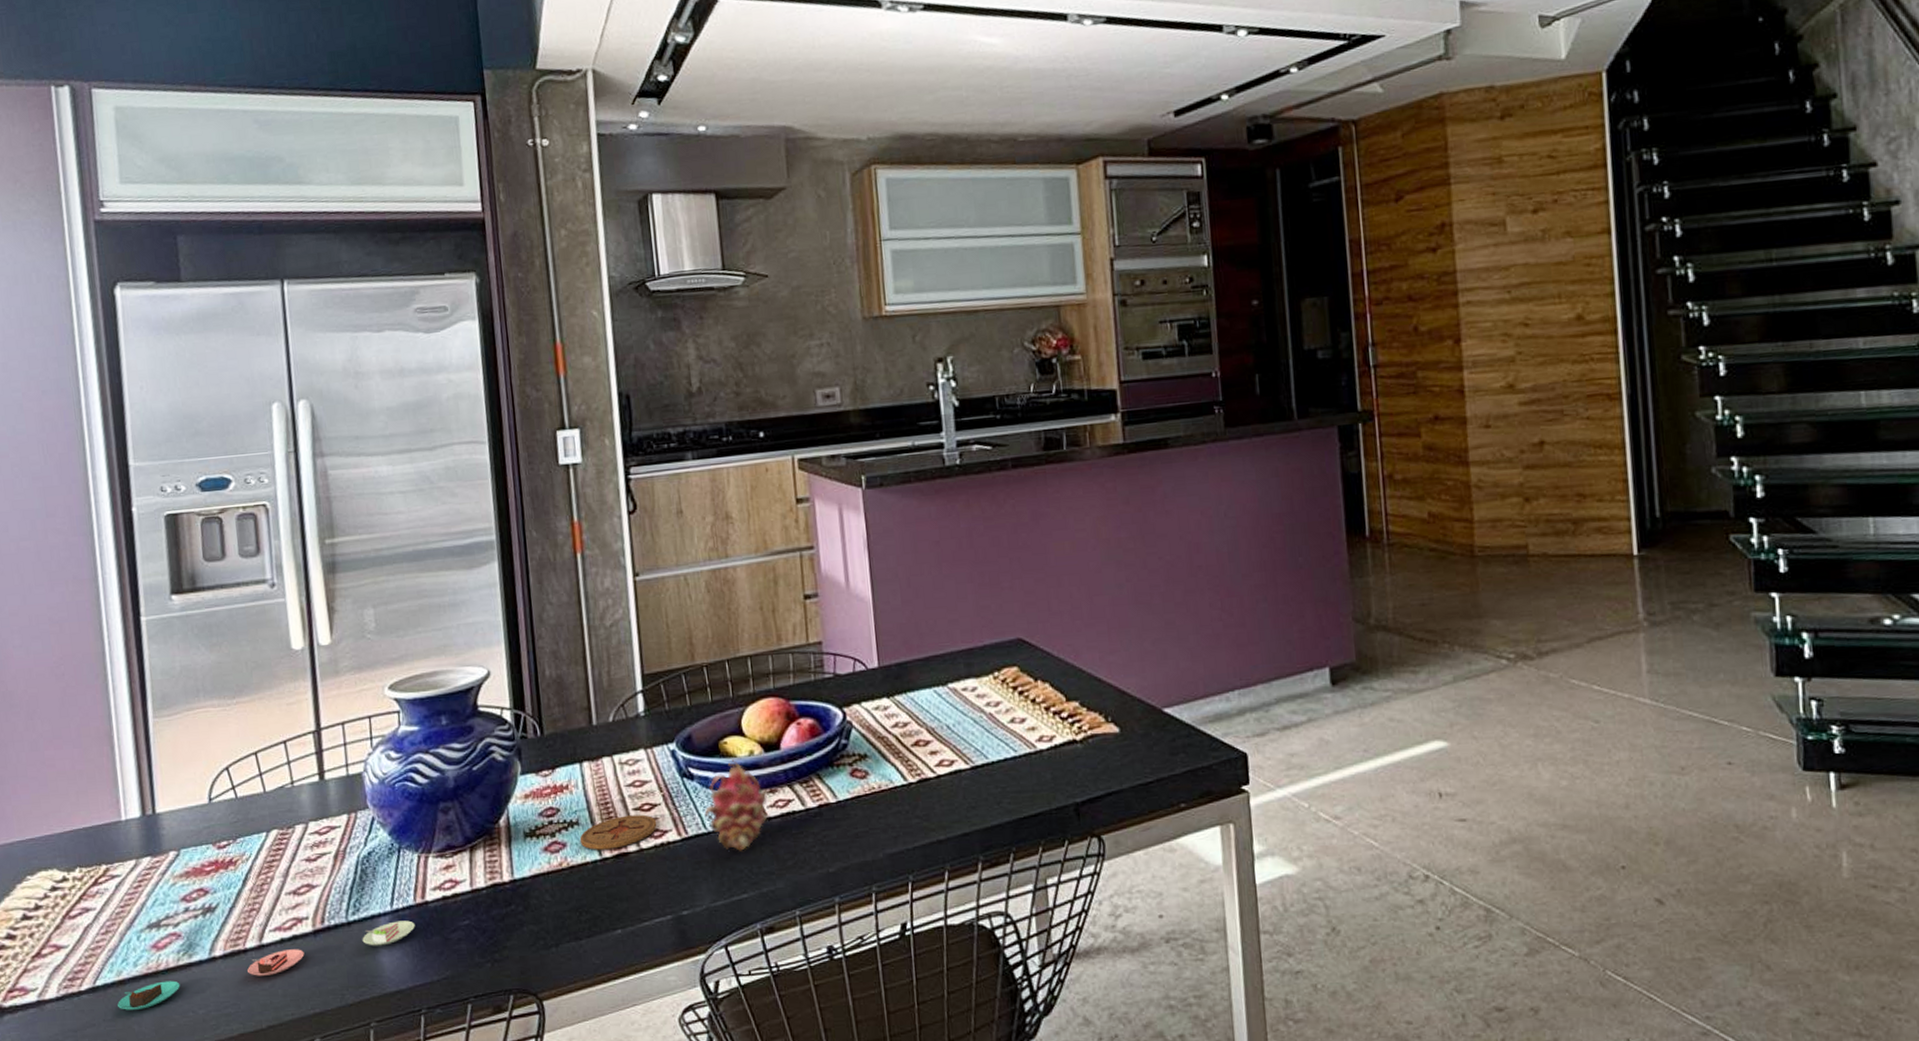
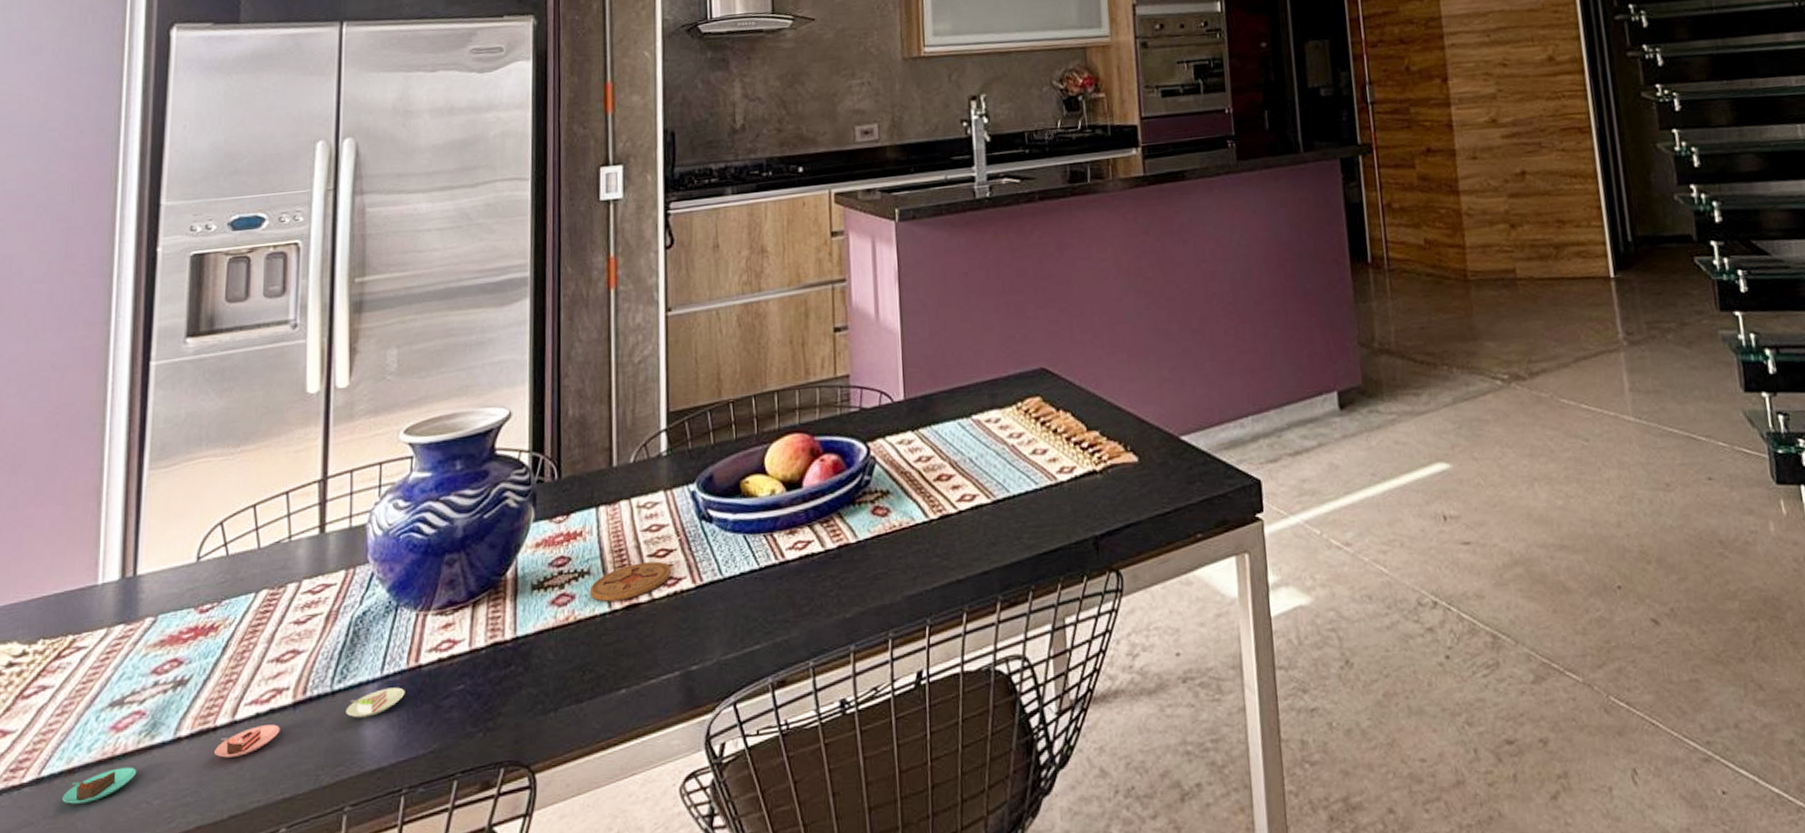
fruit: present [704,759,768,851] -> none [721,499,787,598]

